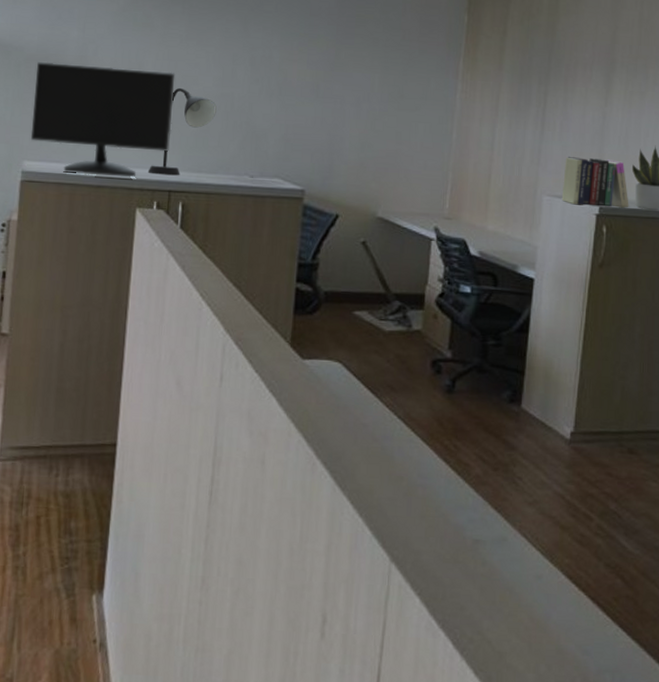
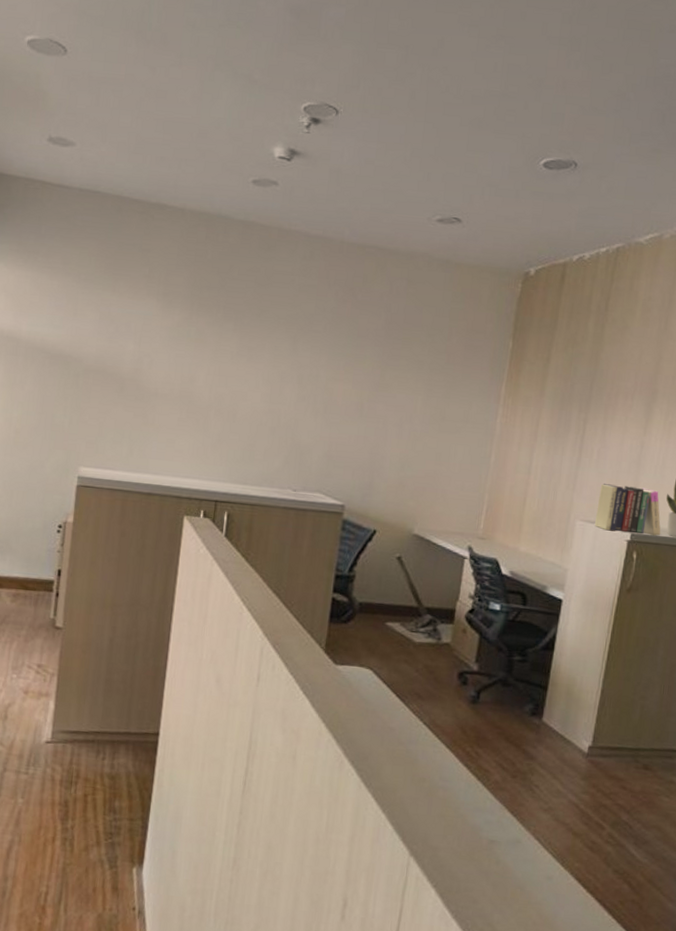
computer monitor: present [30,61,175,177] -> none [86,373,226,486]
desk lamp: present [147,87,217,176] -> none [196,402,264,487]

